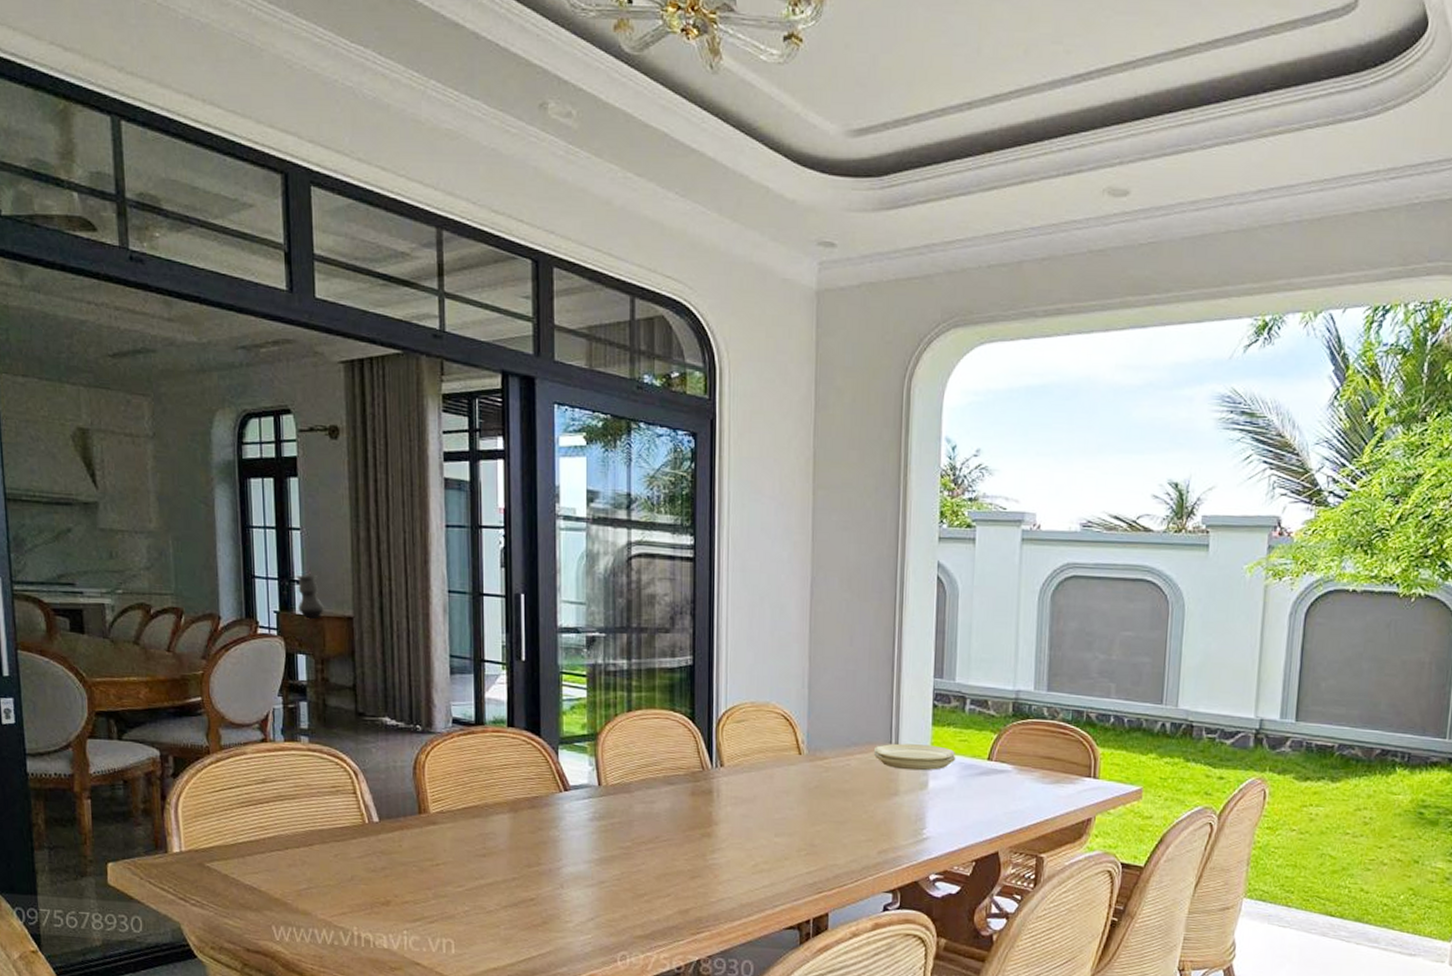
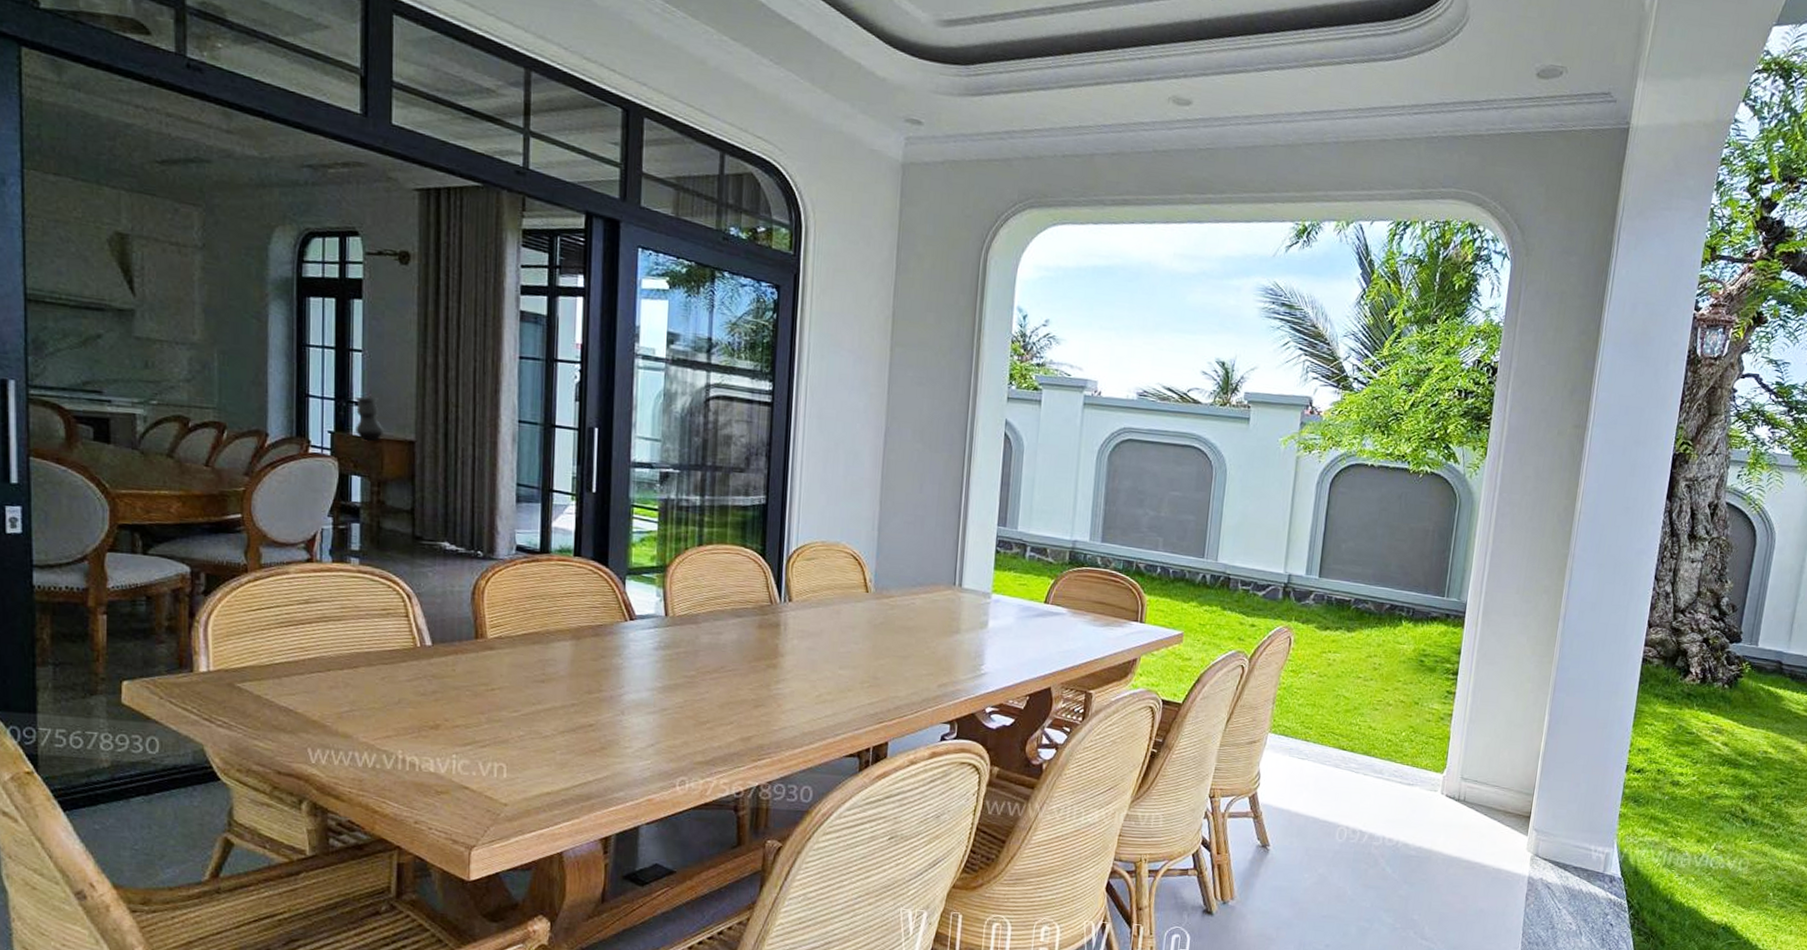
plate: present [873,743,956,771] -> none [937,585,1015,611]

